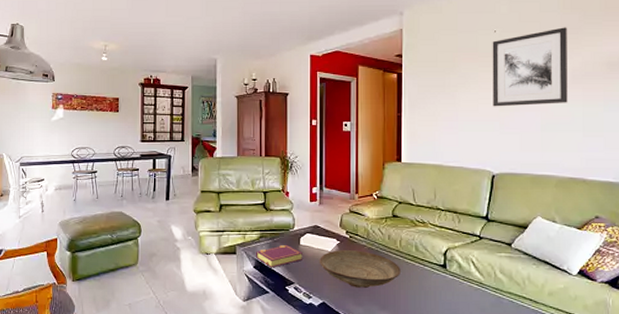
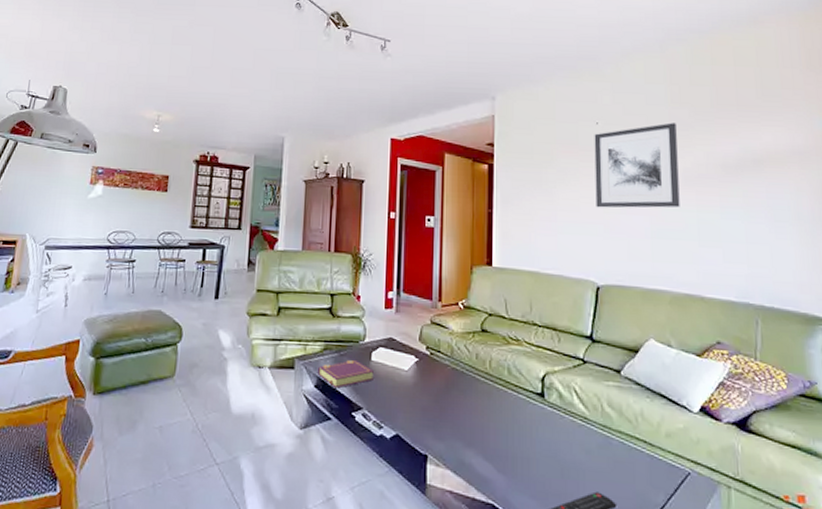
decorative bowl: present [320,250,401,288] -> none [394,369,490,418]

